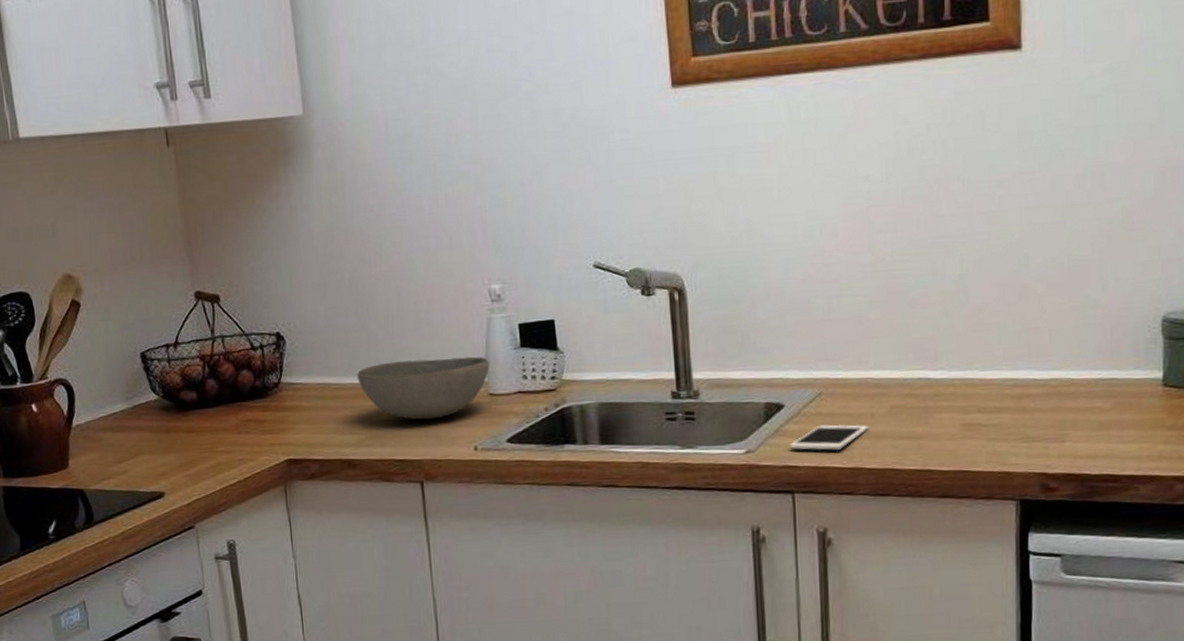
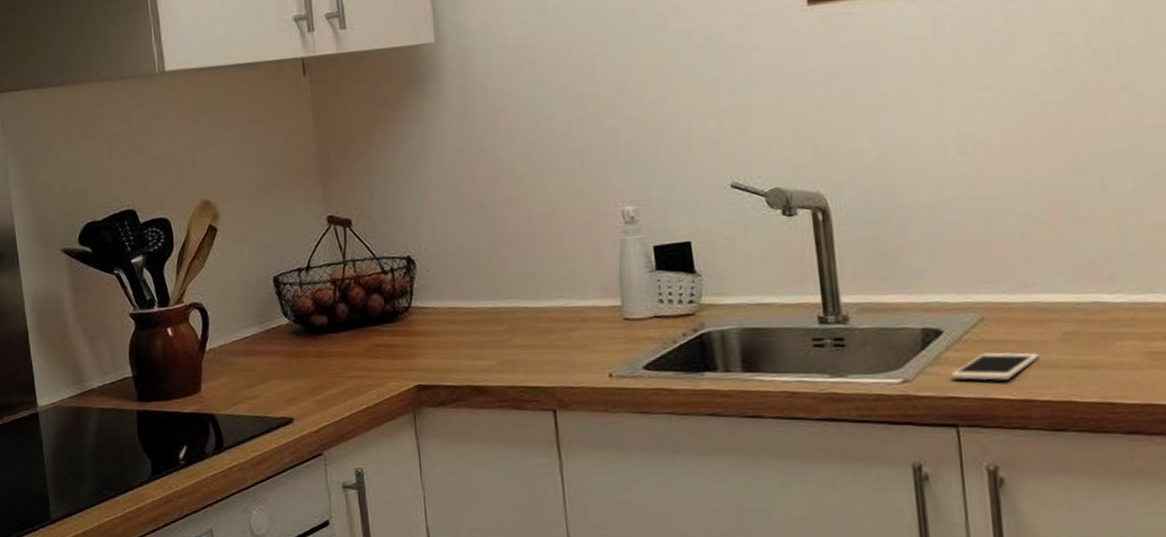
bowl: present [357,356,490,420] -> none [488,280,624,346]

